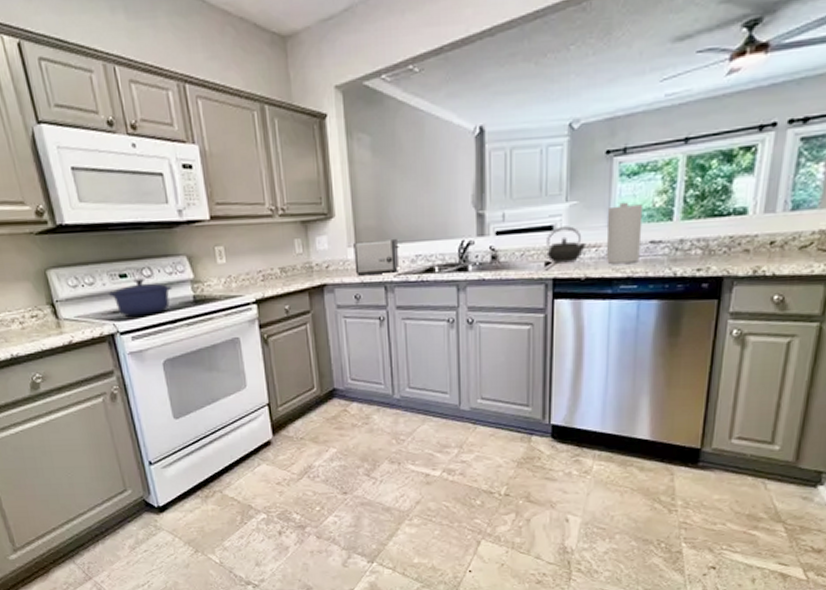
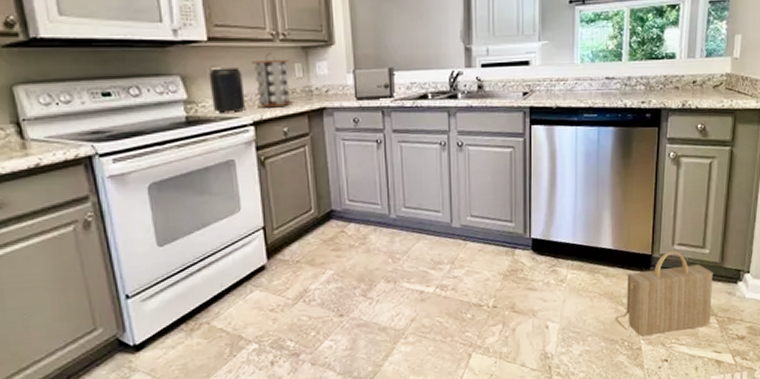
cooking pot: present [109,278,173,317] -> none [88,98,163,138]
soda can: none [212,245,248,292] -> present [208,67,246,113]
spice rack: none [252,229,295,286] -> present [251,53,294,108]
kettle: present [546,226,587,264] -> none [524,62,557,94]
paper towel holder: present [606,202,643,265] -> none [571,44,599,97]
shopping bag: none [650,446,784,538] -> present [615,251,714,335]

